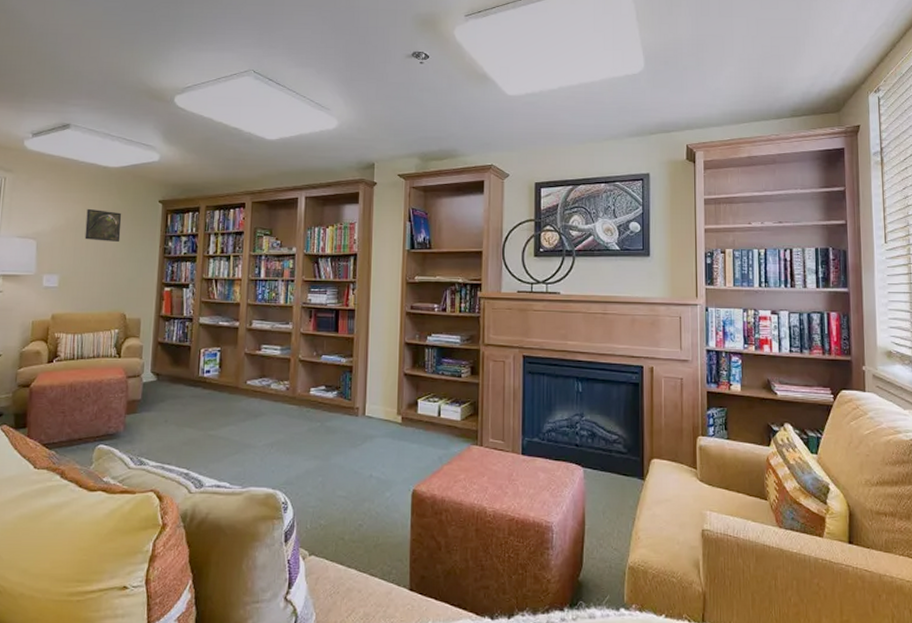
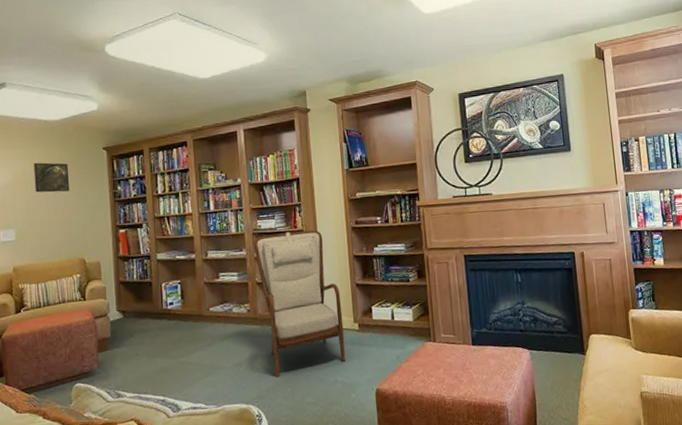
armchair: none [300,309,386,464] -> present [253,229,346,377]

